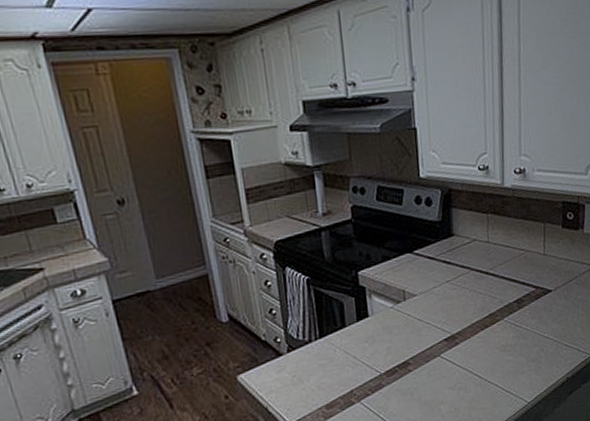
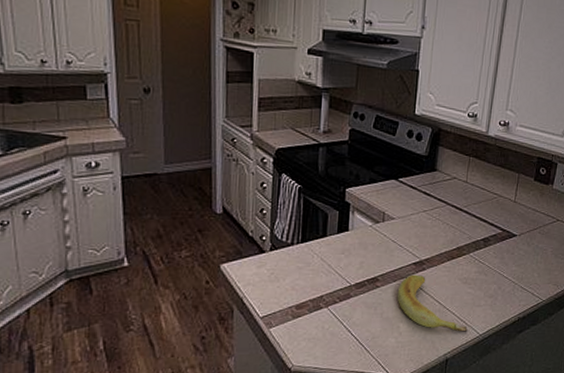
banana: none [432,350,514,405] -> present [397,274,468,332]

